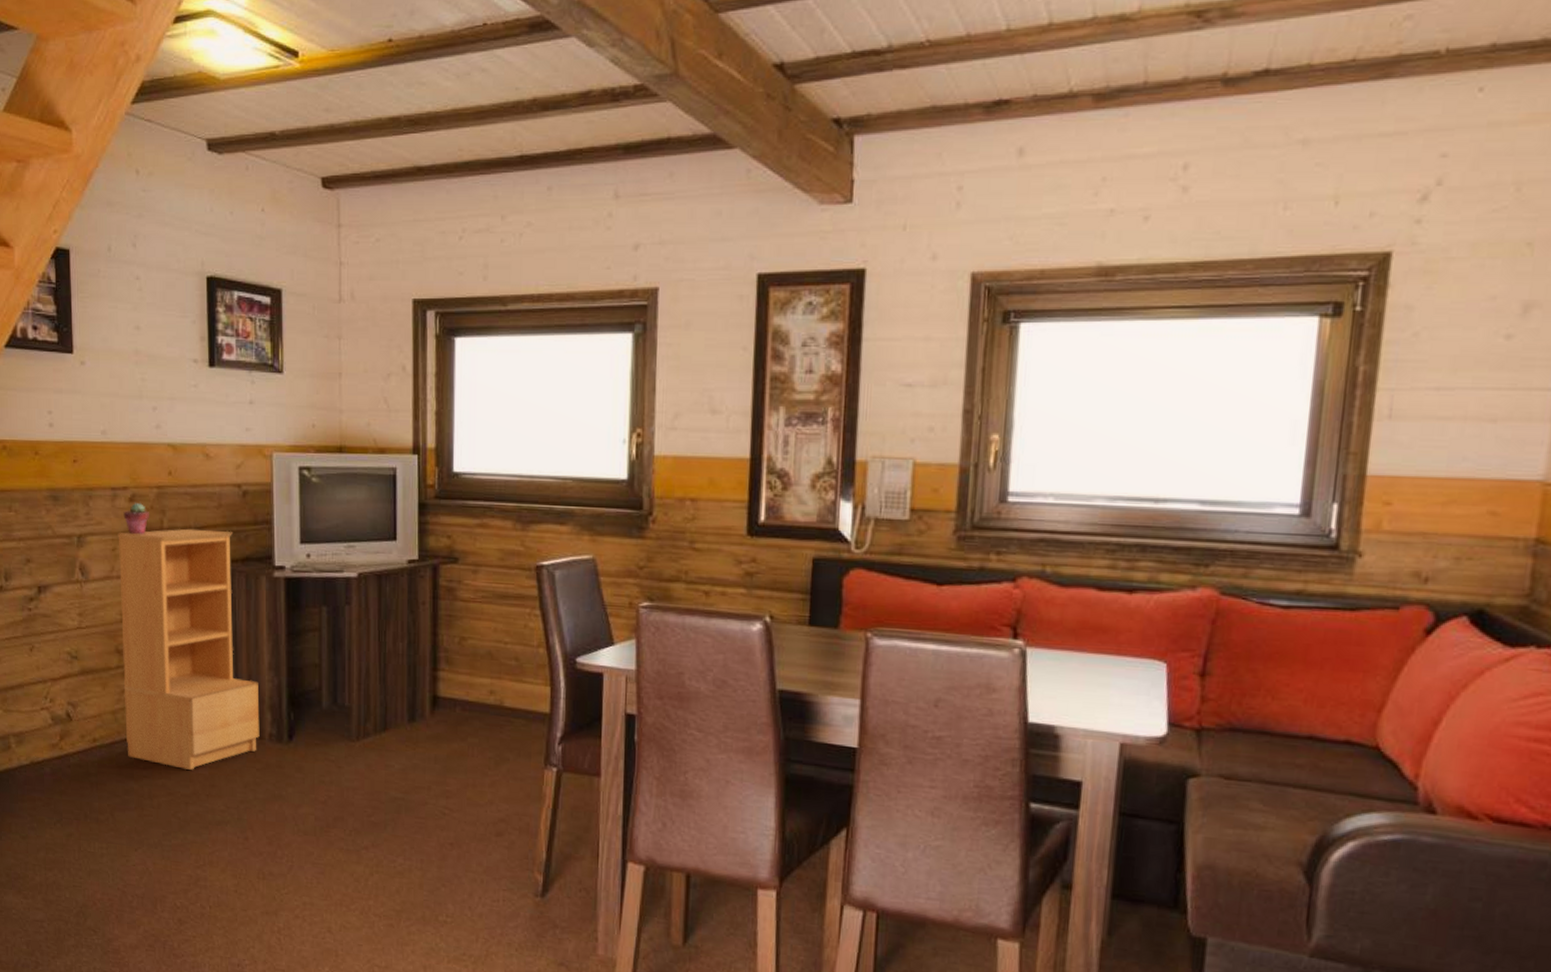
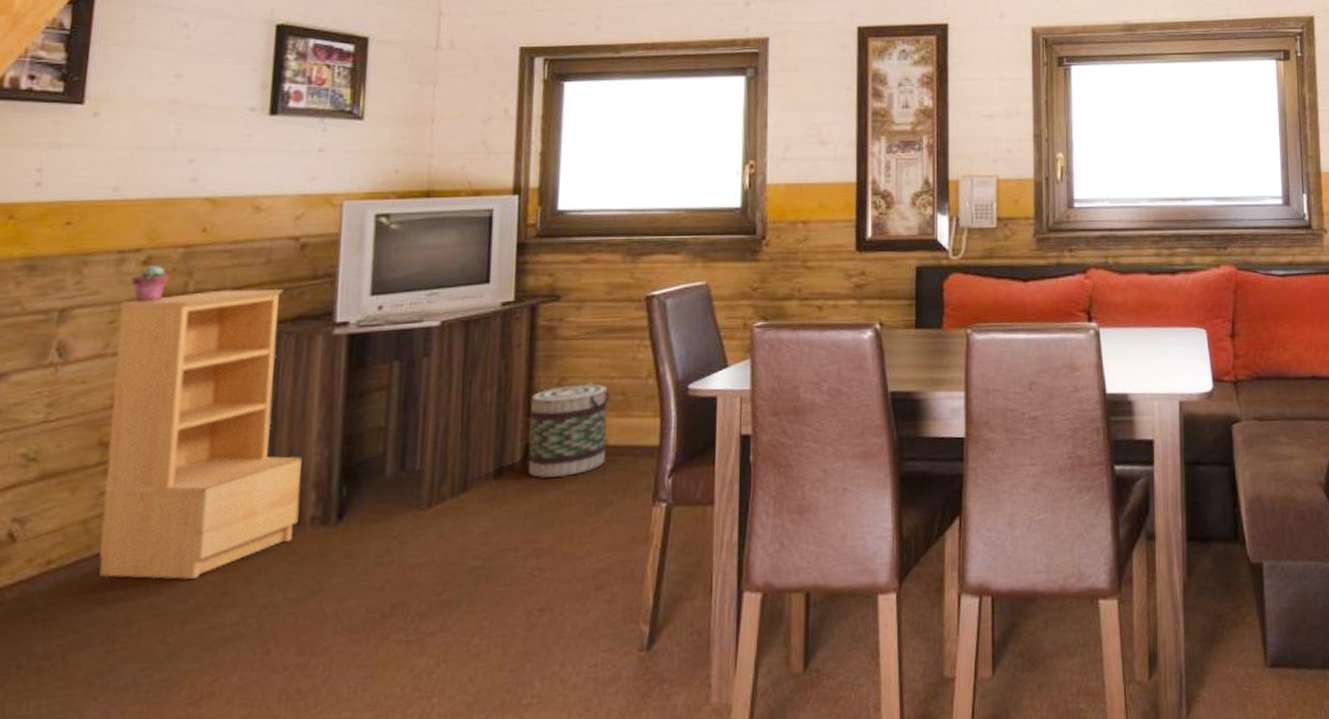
basket: none [434,645,506,731] -> present [528,382,611,478]

